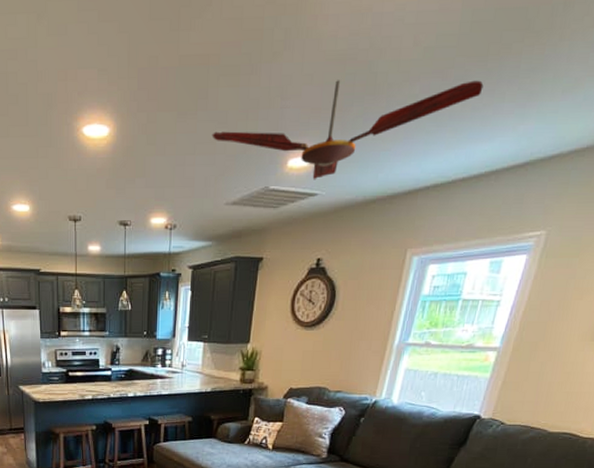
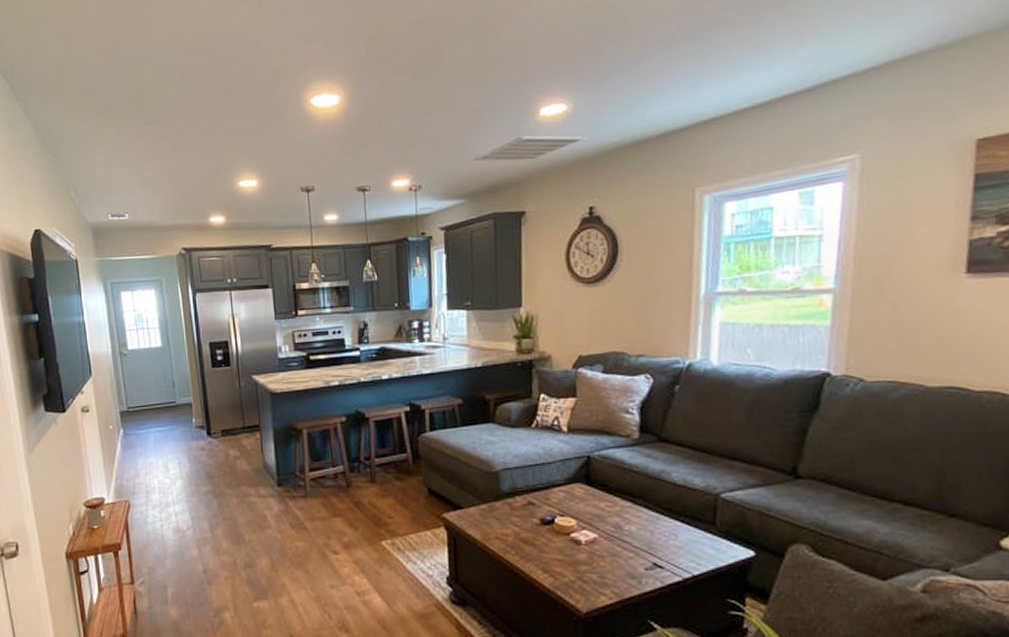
ceiling fan: present [212,80,484,180] -> none [451,11,748,126]

